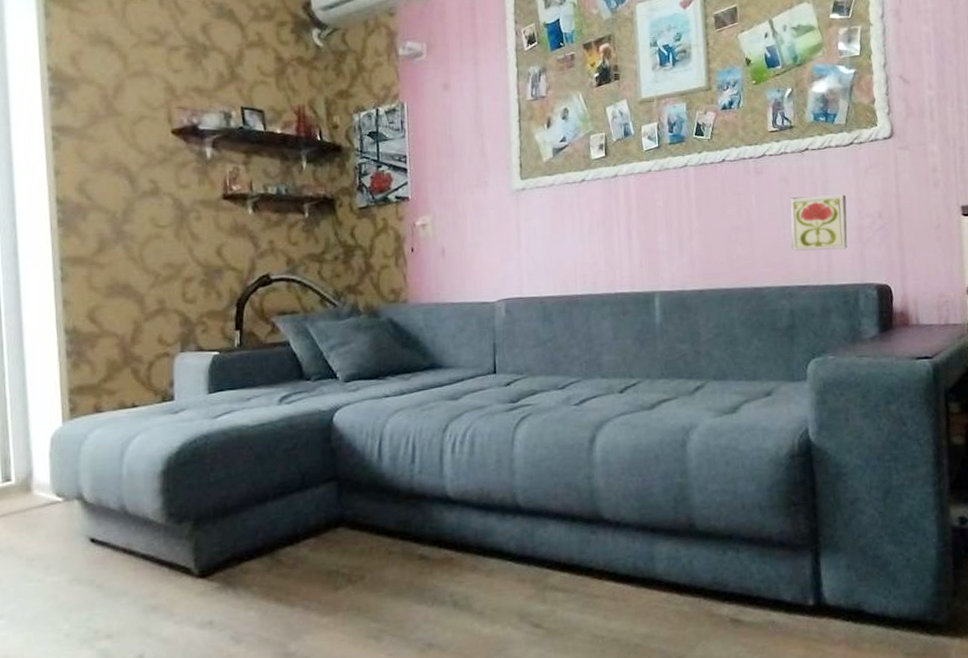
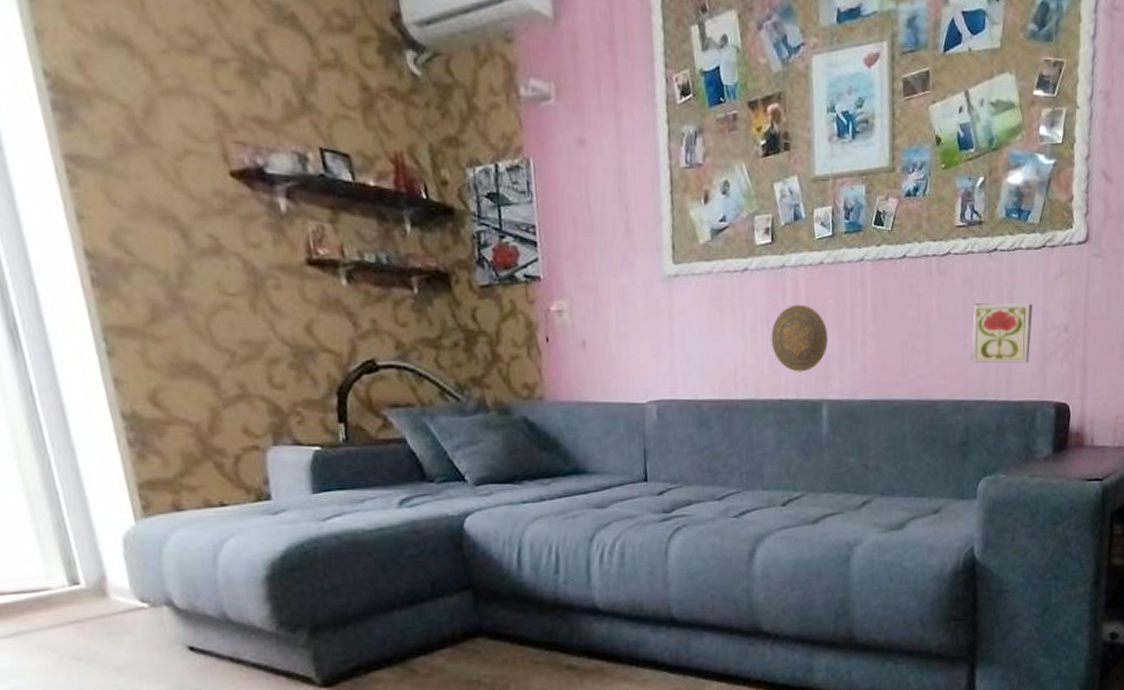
decorative plate: none [606,207,658,268] -> present [771,304,829,372]

